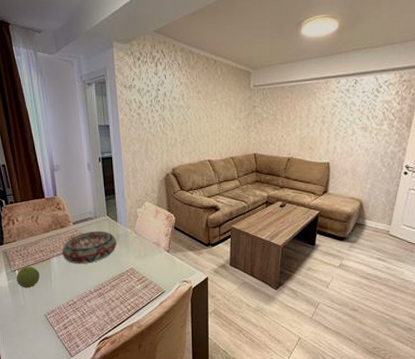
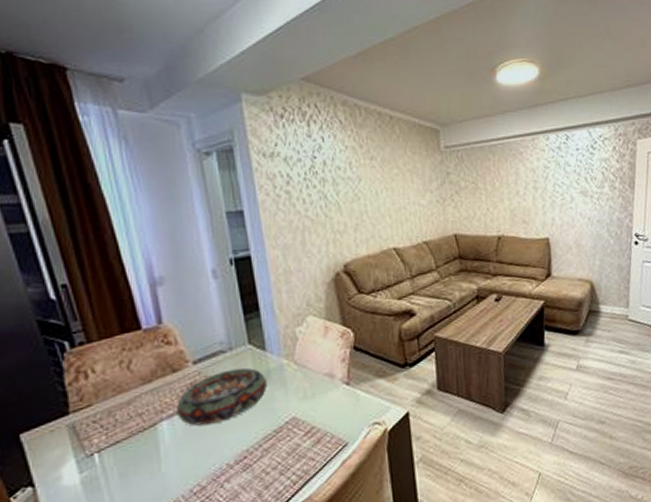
fruit: present [16,266,40,288] -> none [94,442,139,481]

